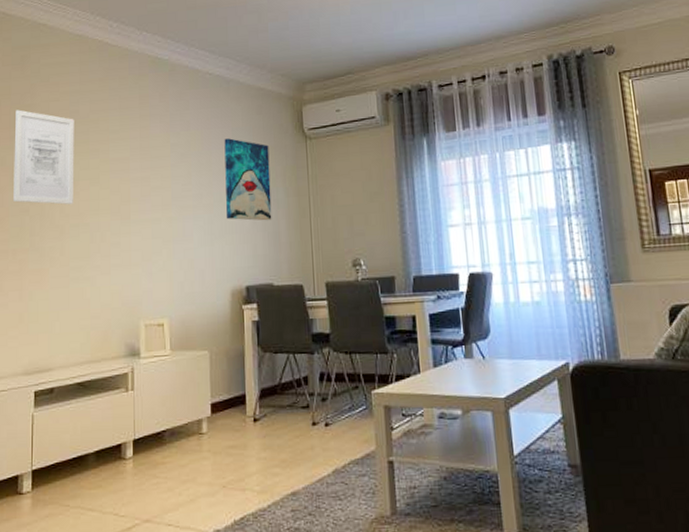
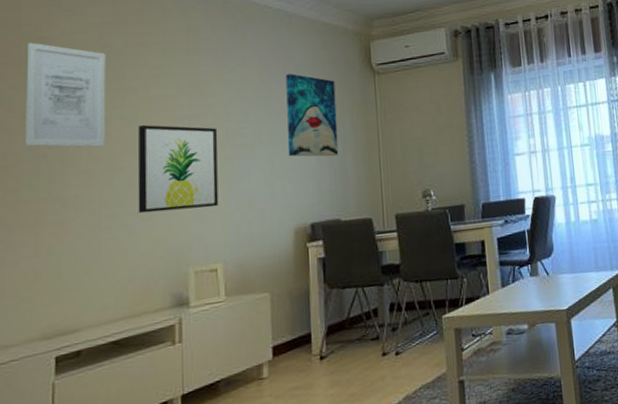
wall art: none [99,185,165,267] -> present [137,125,219,214]

